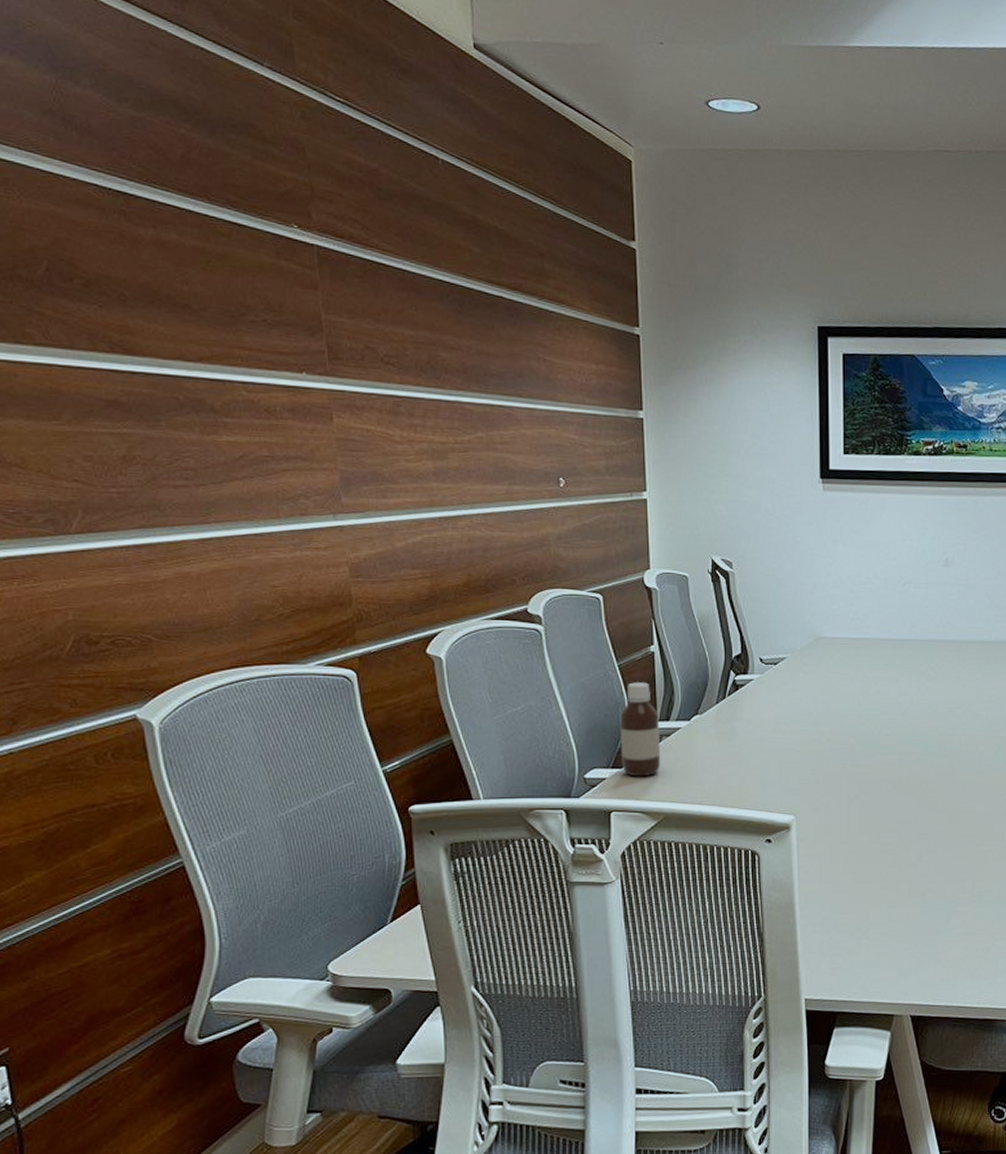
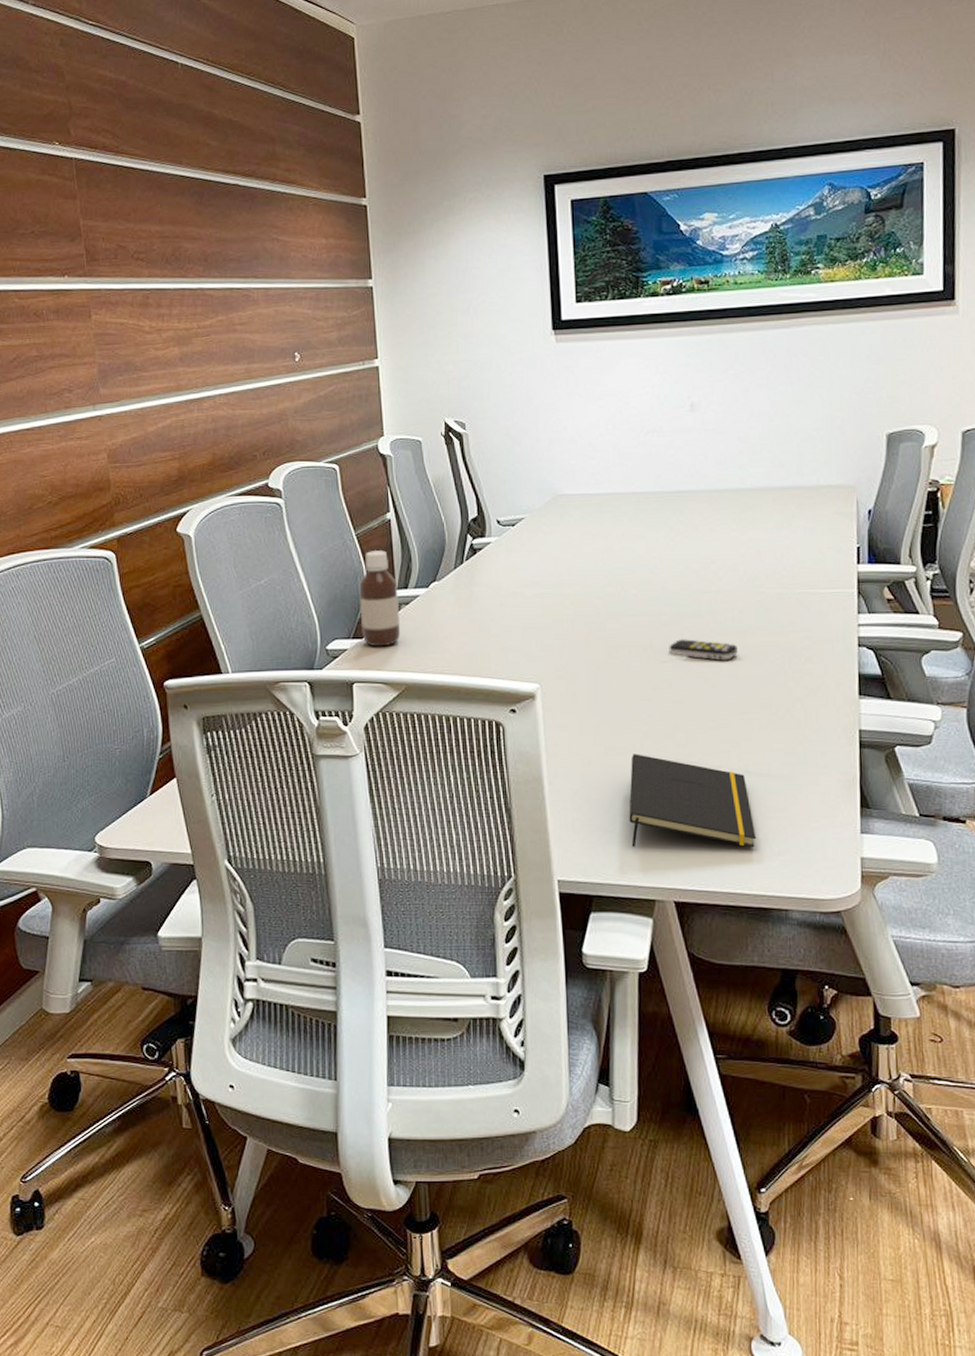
notepad: none [873,882,985,968] -> present [629,754,756,848]
remote control: none [916,777,977,798] -> present [669,639,738,661]

